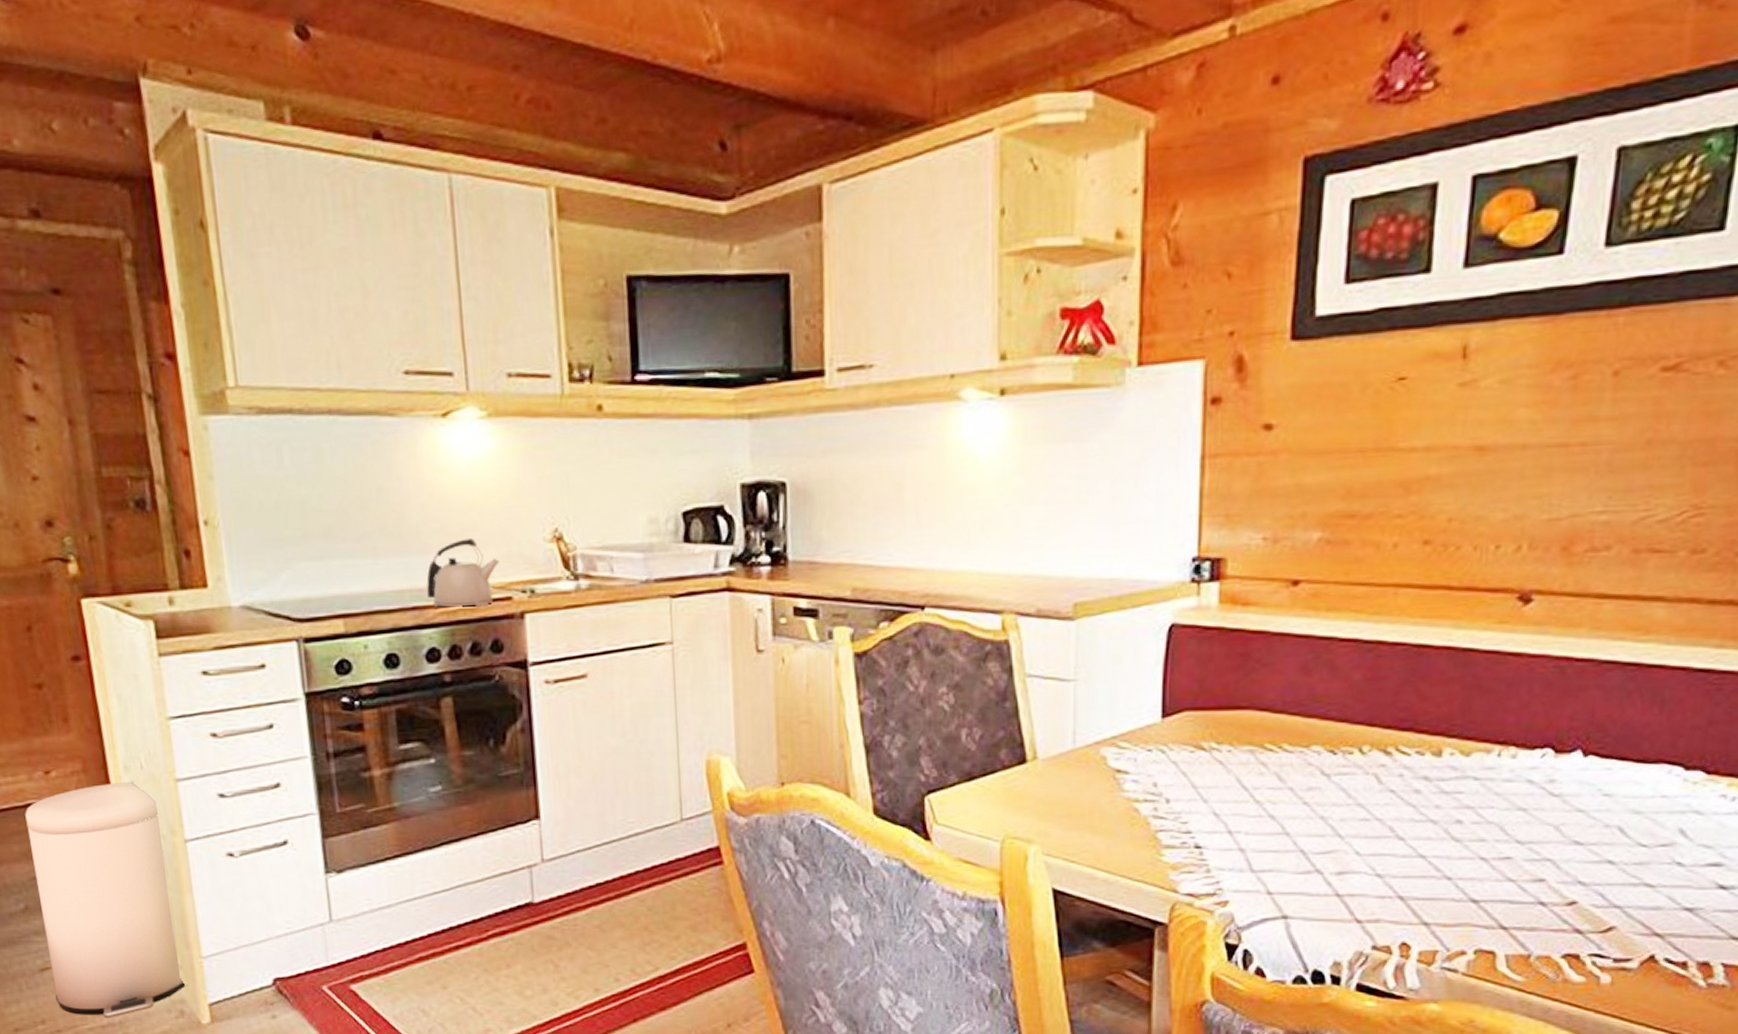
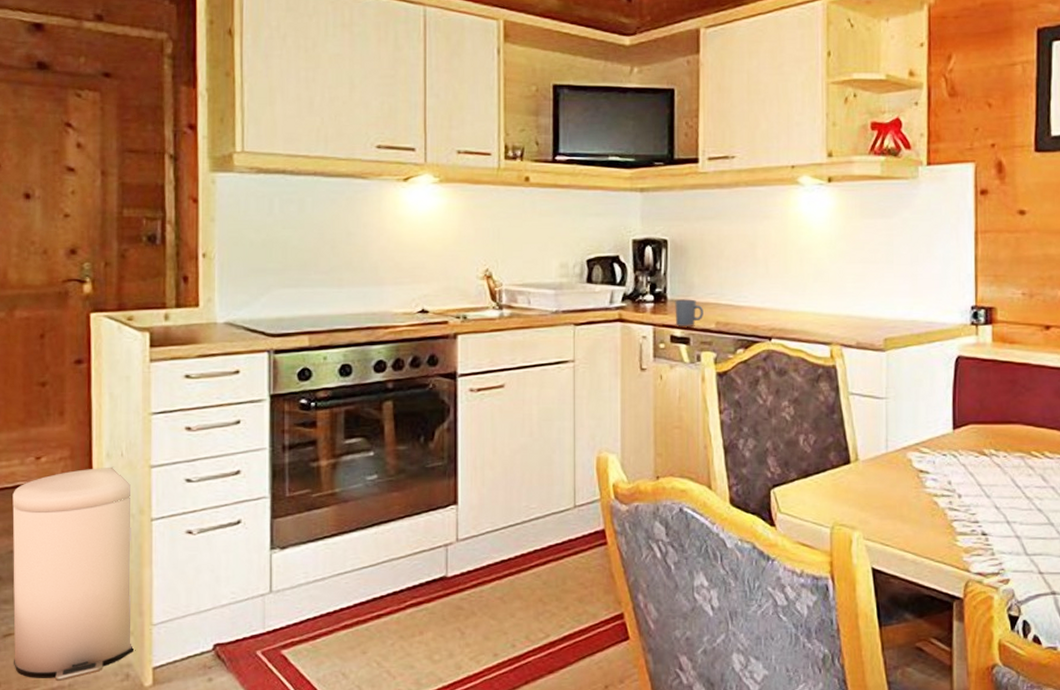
kettle: present [426,539,500,608] -> none [380,275,441,329]
mug: none [798,559,835,595] -> present [675,299,703,327]

